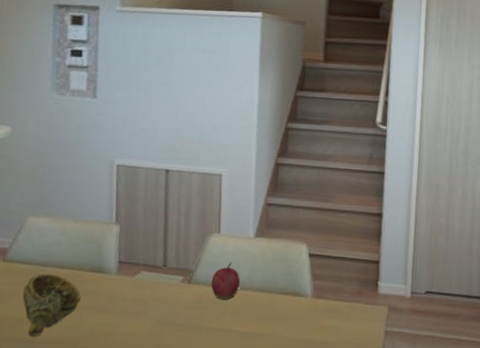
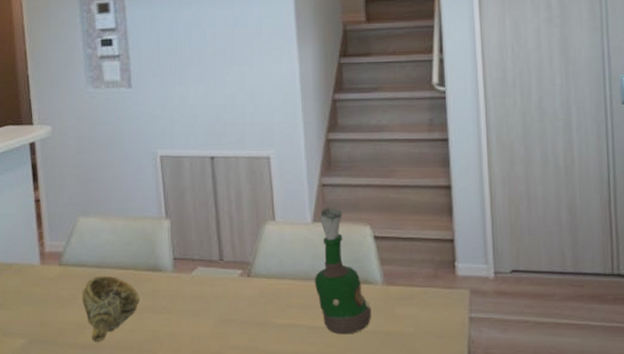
apple: present [211,262,240,300] -> none [271,251,302,292]
grog bottle: none [250,225,299,341] -> present [314,207,371,335]

